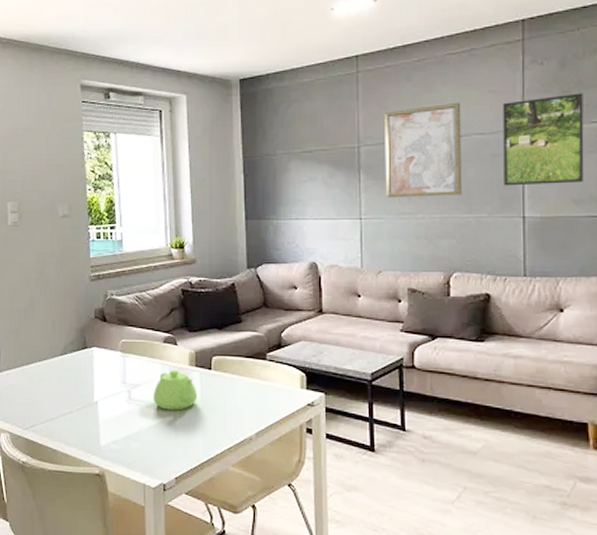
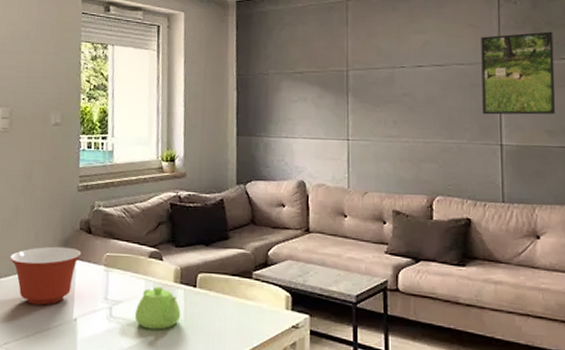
mixing bowl: none [30,335,98,390] -> present [10,246,82,305]
wall art: present [385,102,462,199] -> none [372,33,444,122]

